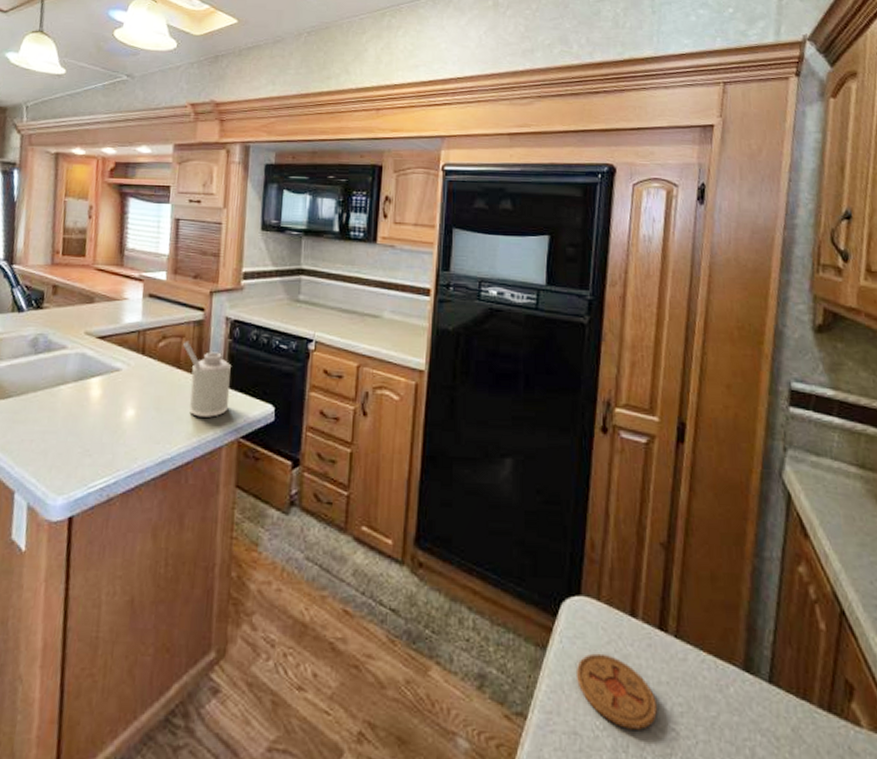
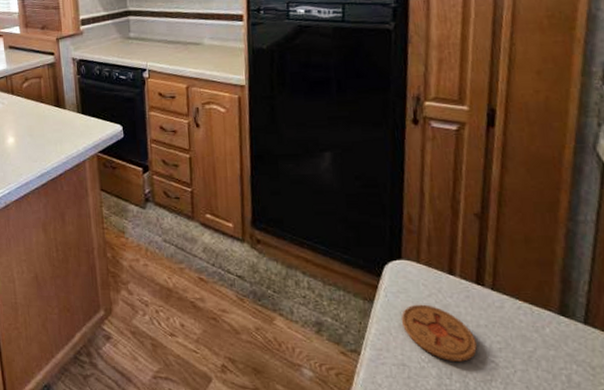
soap dispenser: present [183,340,231,417] -> none [42,80,86,139]

